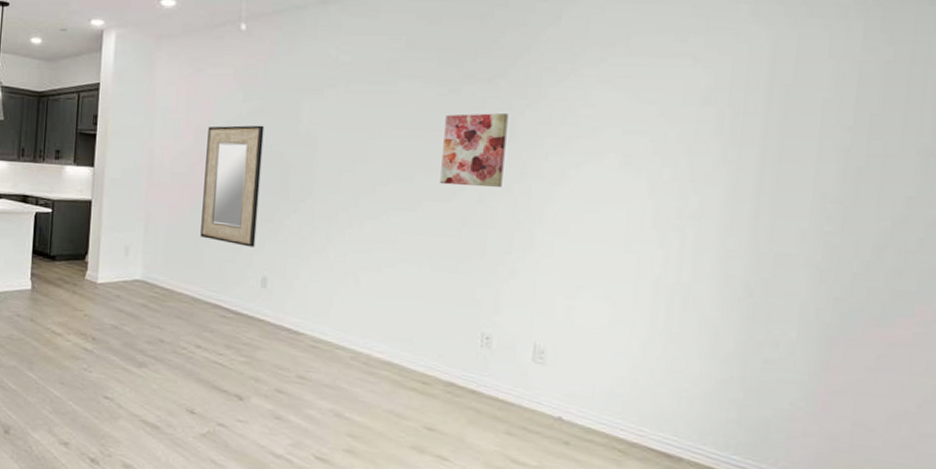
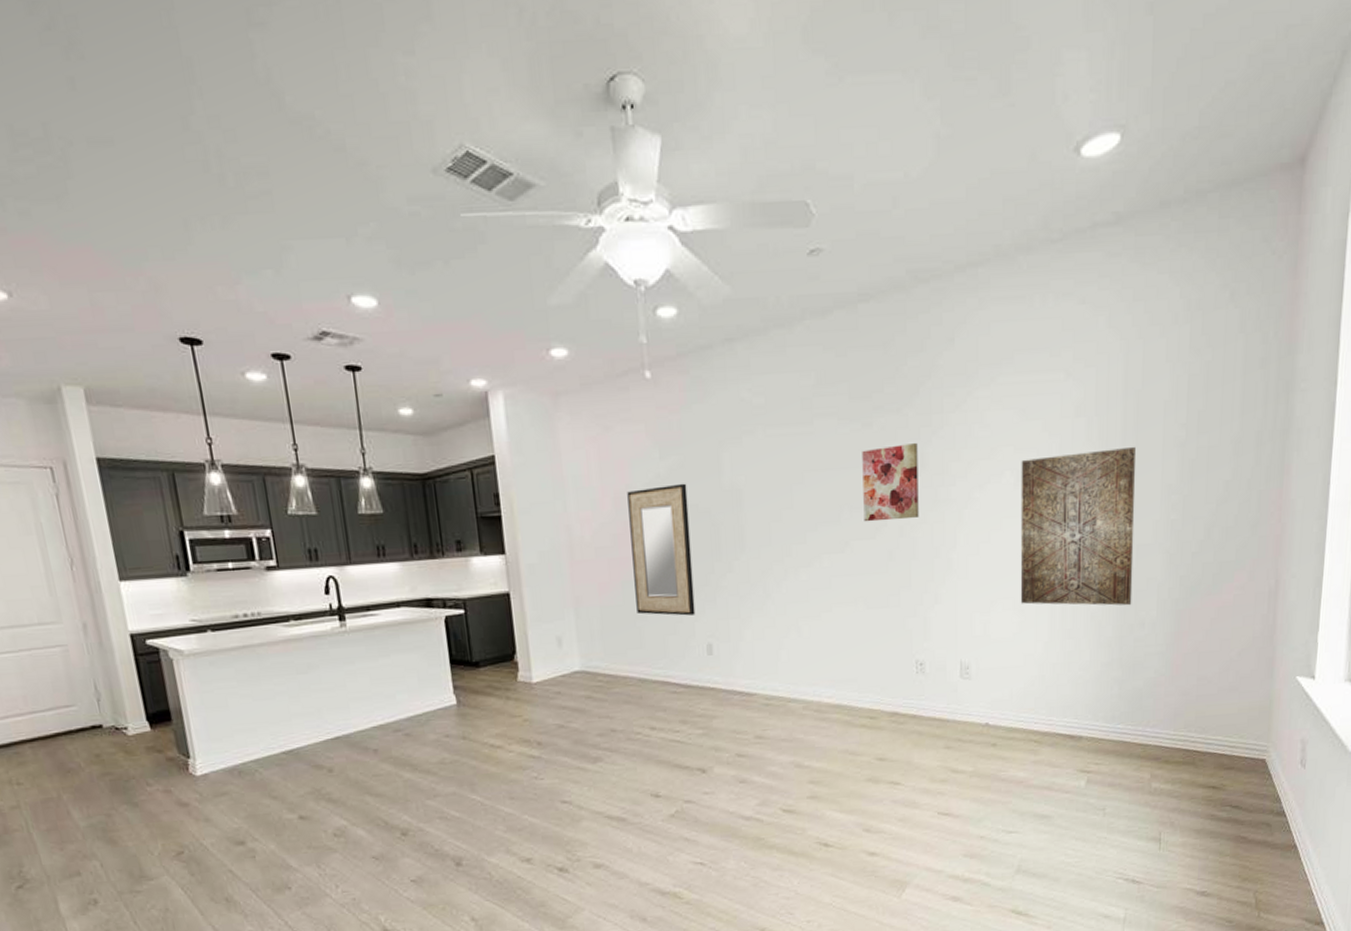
wall art: none [614,143,780,321] -> present [1020,446,1136,606]

